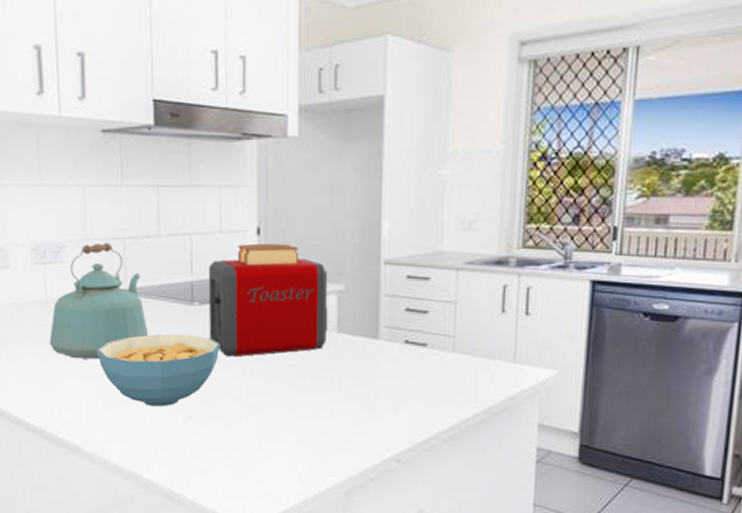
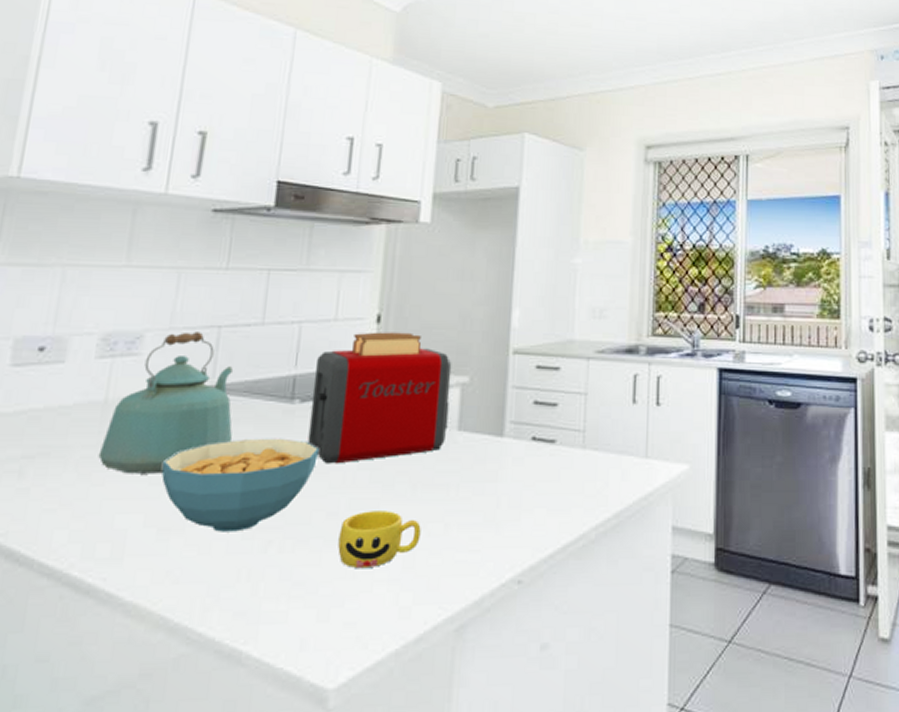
cup: none [244,396,311,441] -> present [338,511,421,569]

